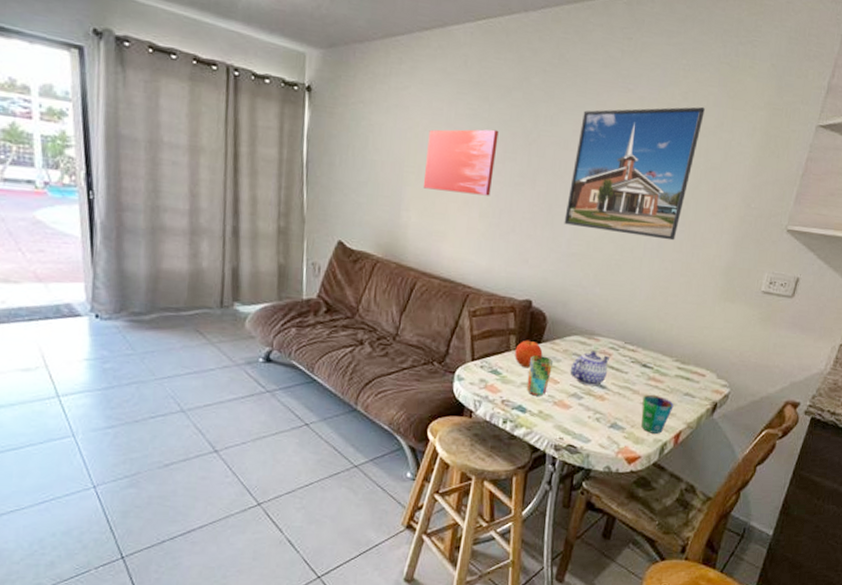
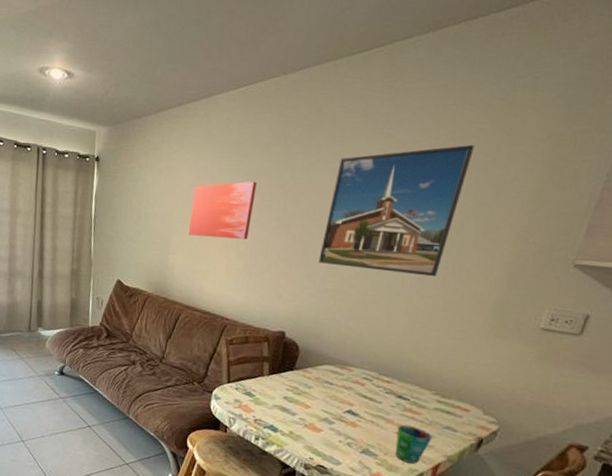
fruit: present [515,340,543,368] -> none [267,367,295,393]
cup: present [526,355,554,396] -> none [278,381,305,419]
teapot: present [570,350,611,387] -> none [321,379,364,413]

